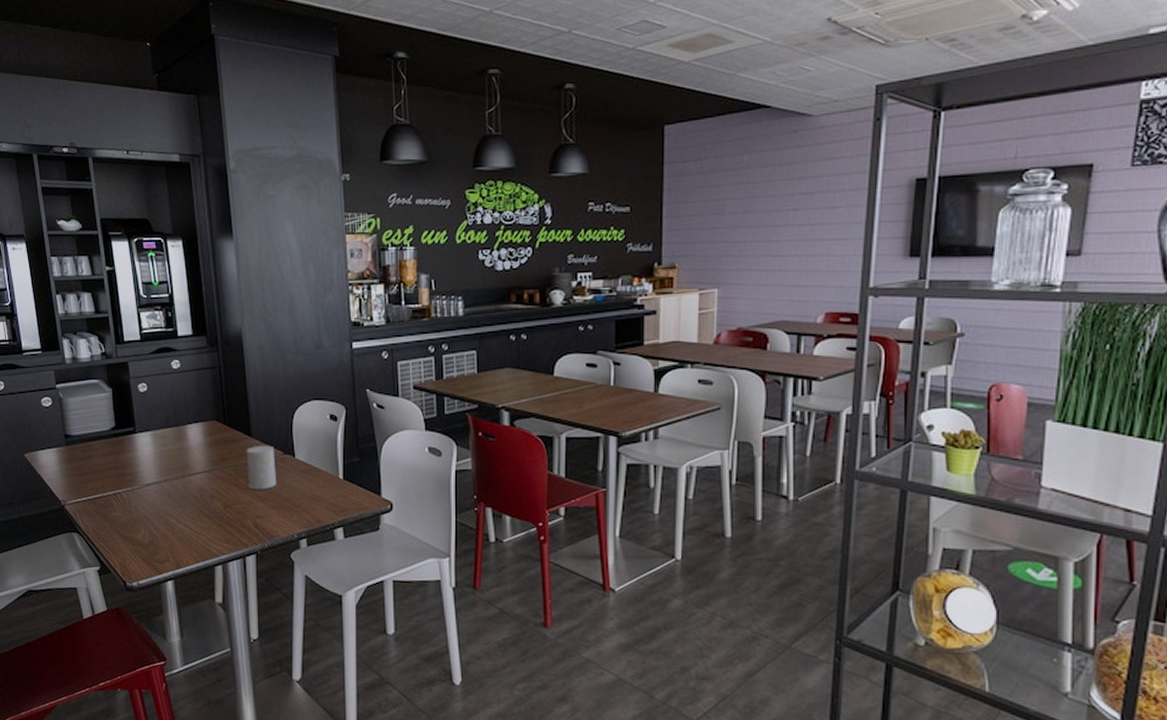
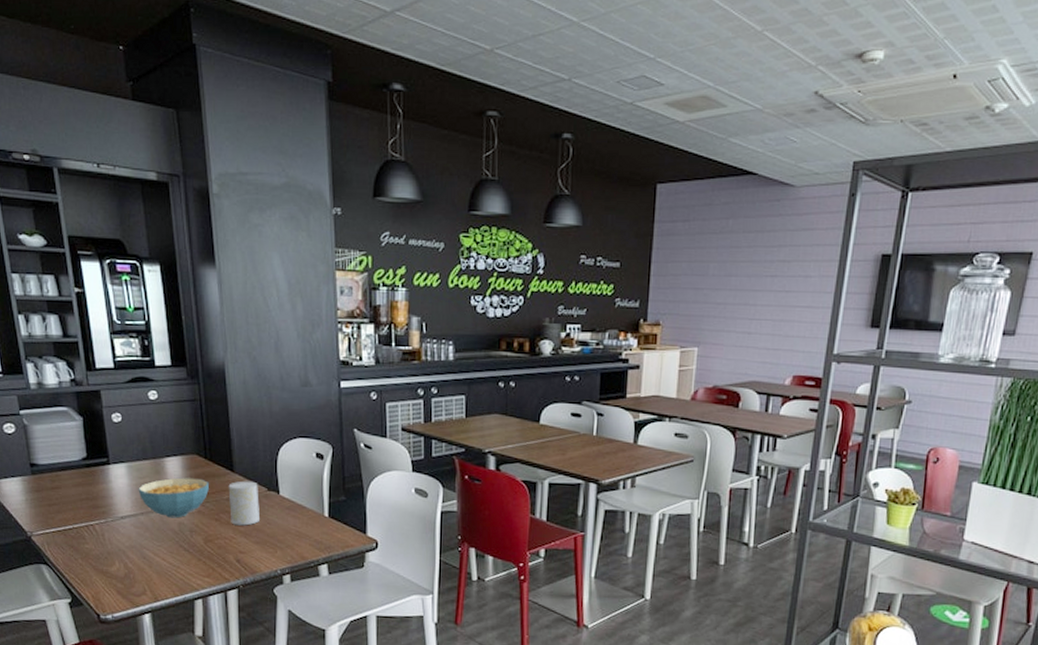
cereal bowl: none [162,444,228,484] -> present [138,477,209,518]

